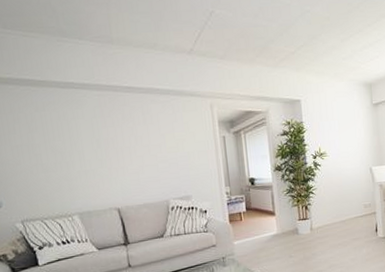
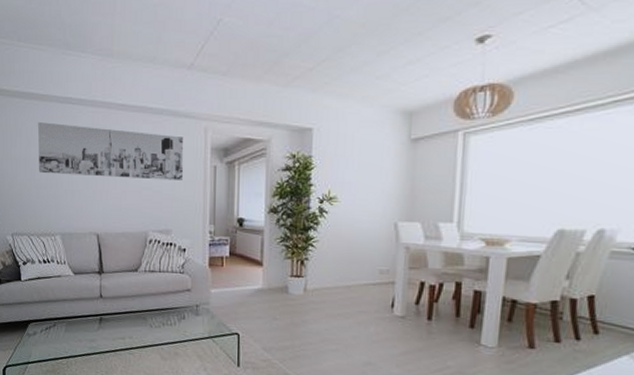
wall art: none [38,107,197,158] -> present [38,121,184,180]

